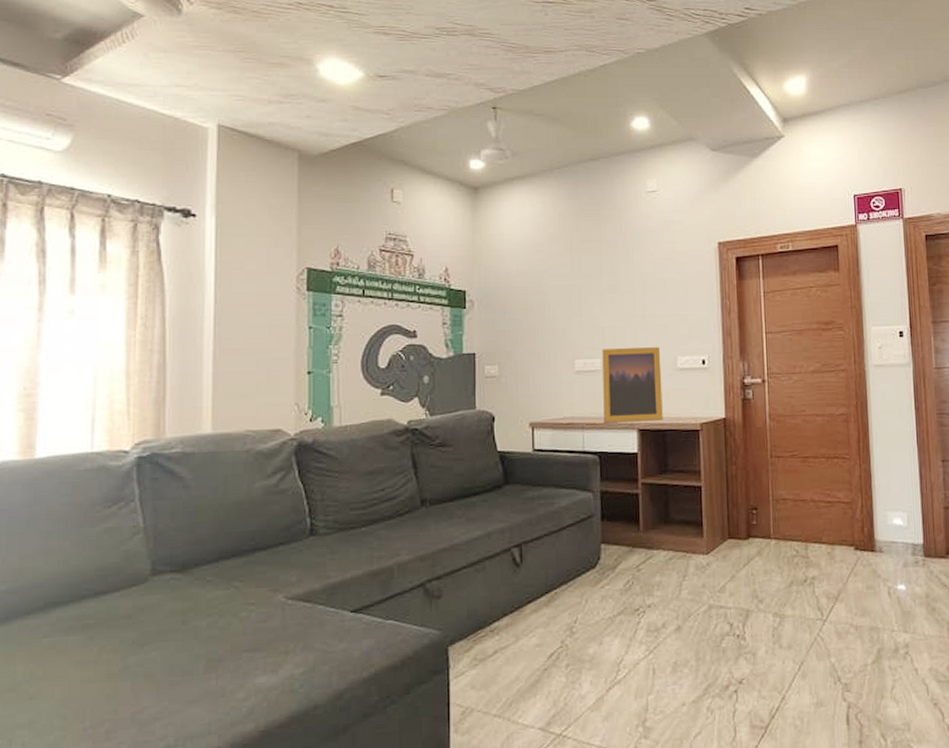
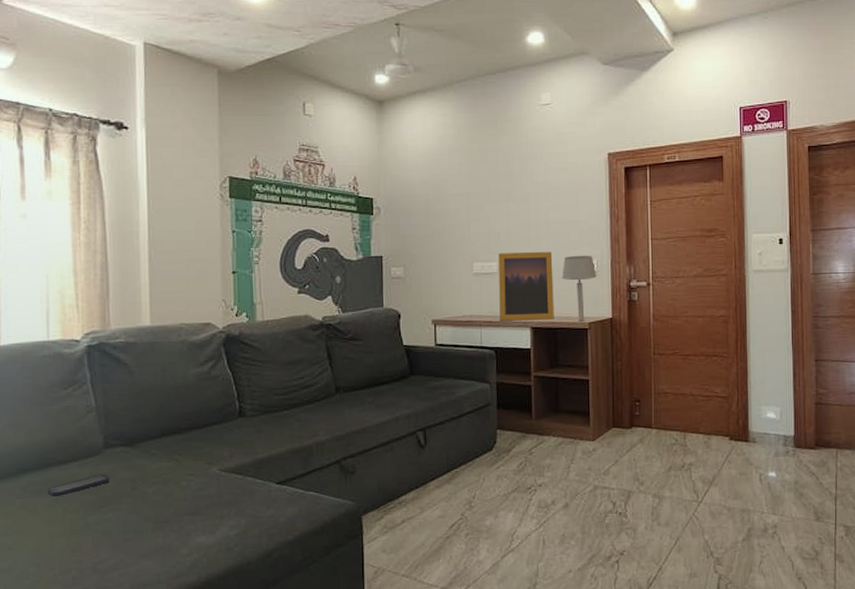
mobile phone: none [81,606,157,634] -> present [48,474,110,496]
table lamp: none [671,350,709,423] -> present [562,255,597,322]

